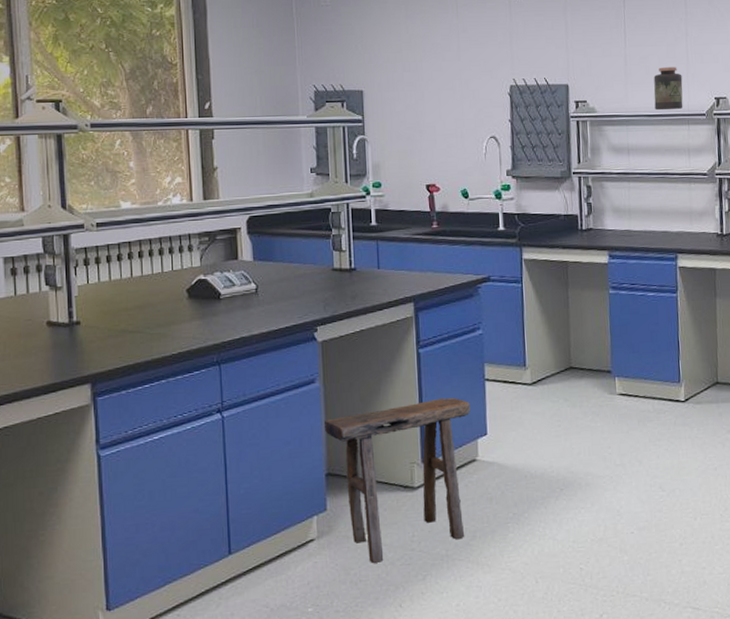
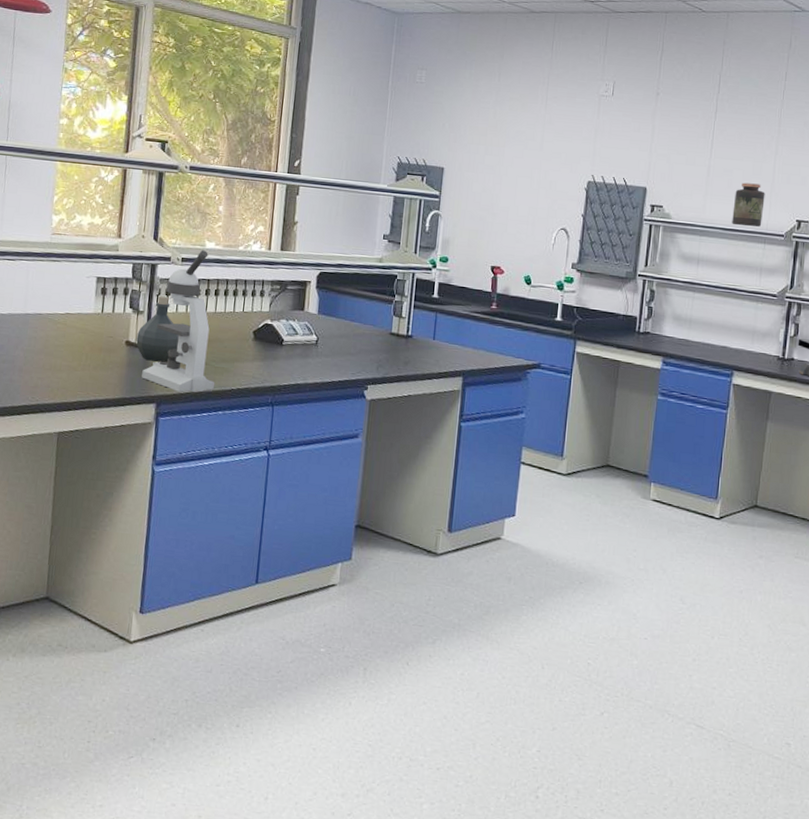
flask: none [58,267,106,339] -> present [136,296,179,362]
microscope: none [70,211,154,368] -> present [142,250,216,393]
stool: present [325,398,470,563] -> none [361,472,503,619]

